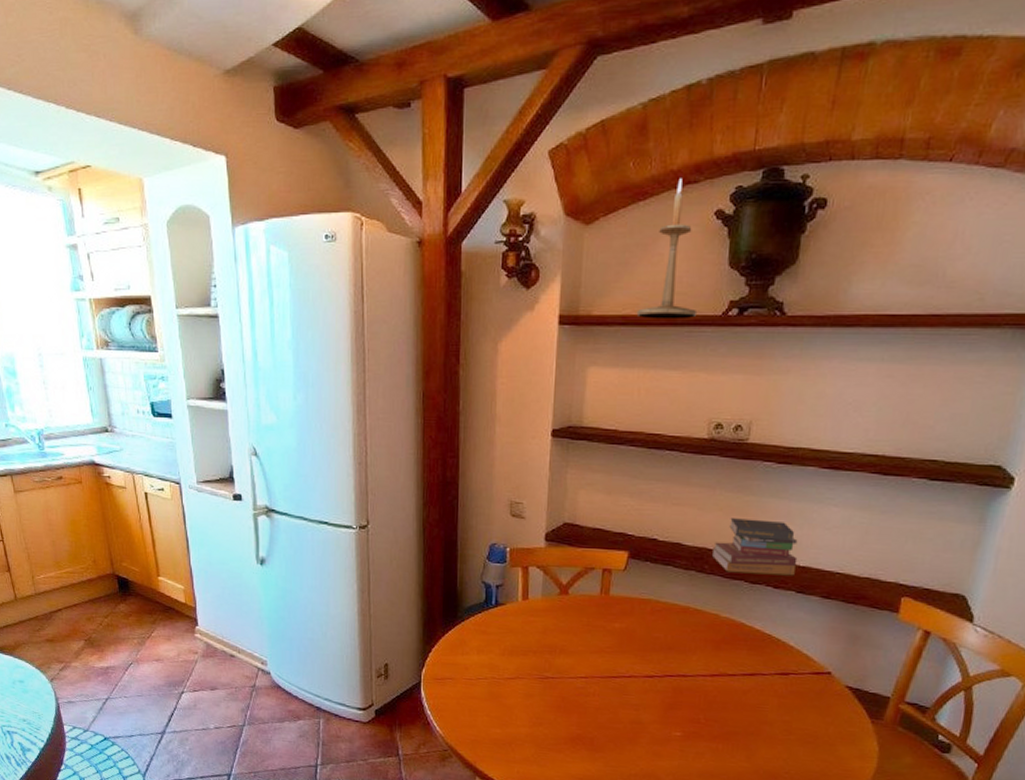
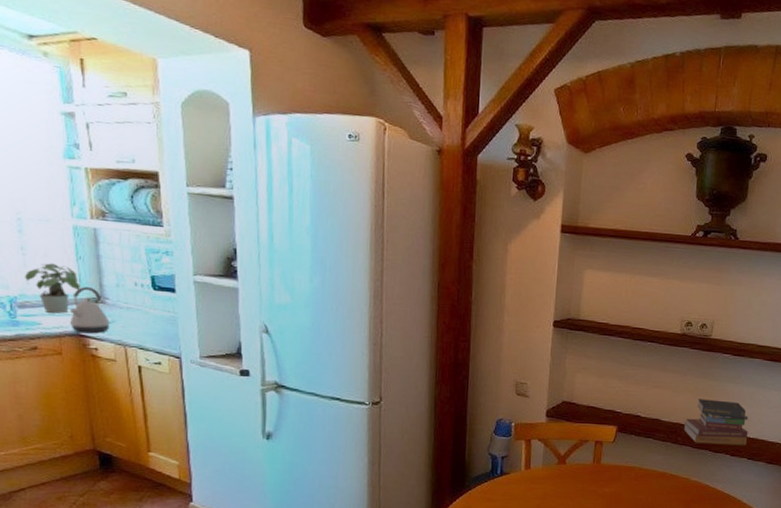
potted plant: none [48,395,93,444] -> present [25,263,80,314]
kettle: none [85,417,120,462] -> present [69,287,111,334]
candlestick: present [636,178,698,320] -> none [625,125,673,237]

